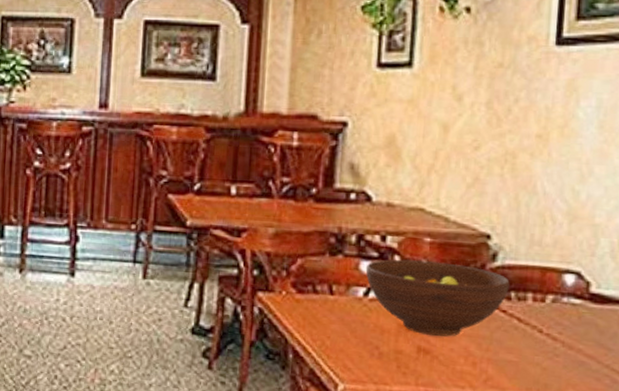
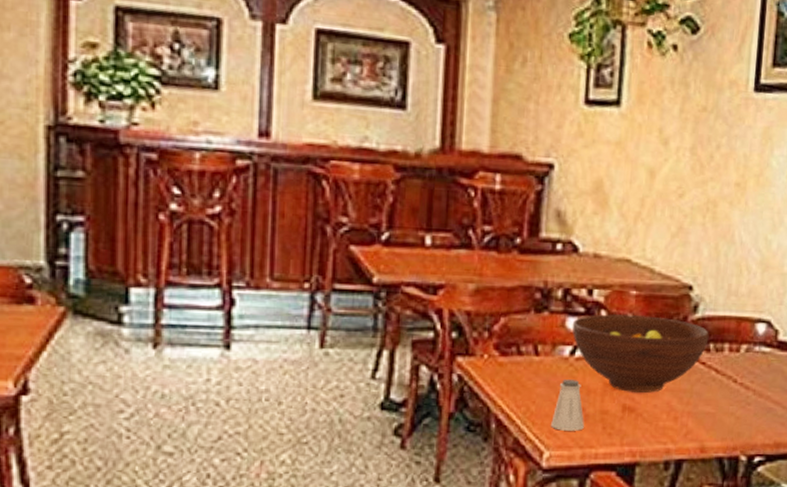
saltshaker: none [345,318,378,368] -> present [551,380,584,431]

